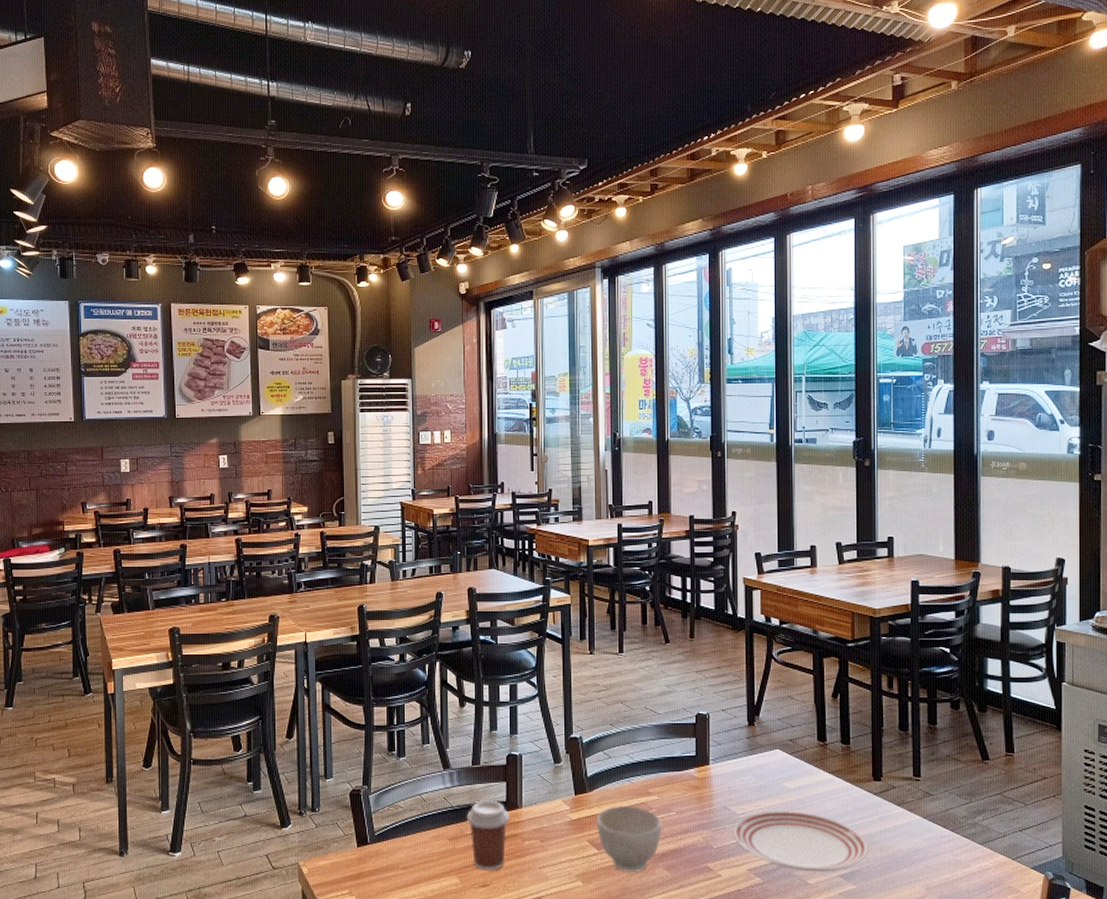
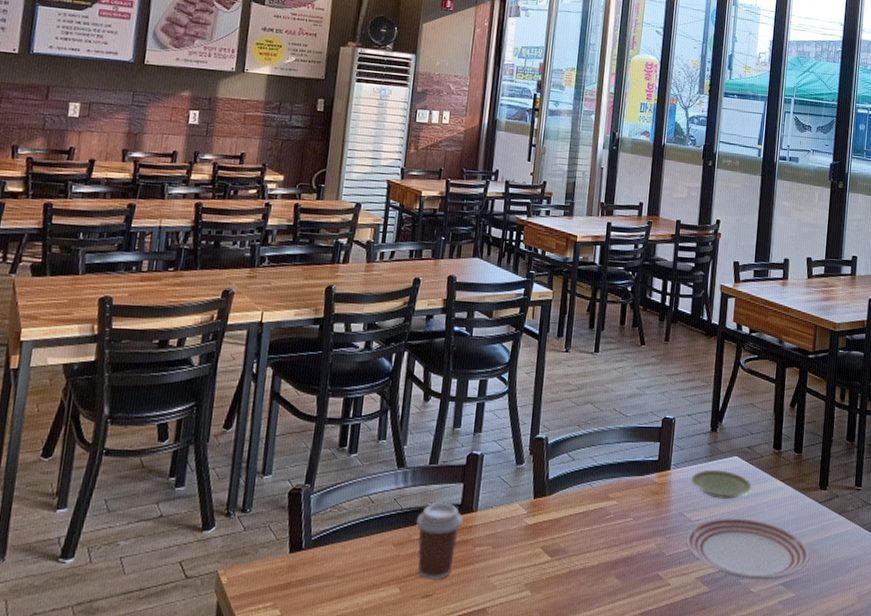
bowl: present [596,805,662,873] -> none [551,510,619,582]
plate: none [732,763,798,792] -> present [691,469,752,499]

